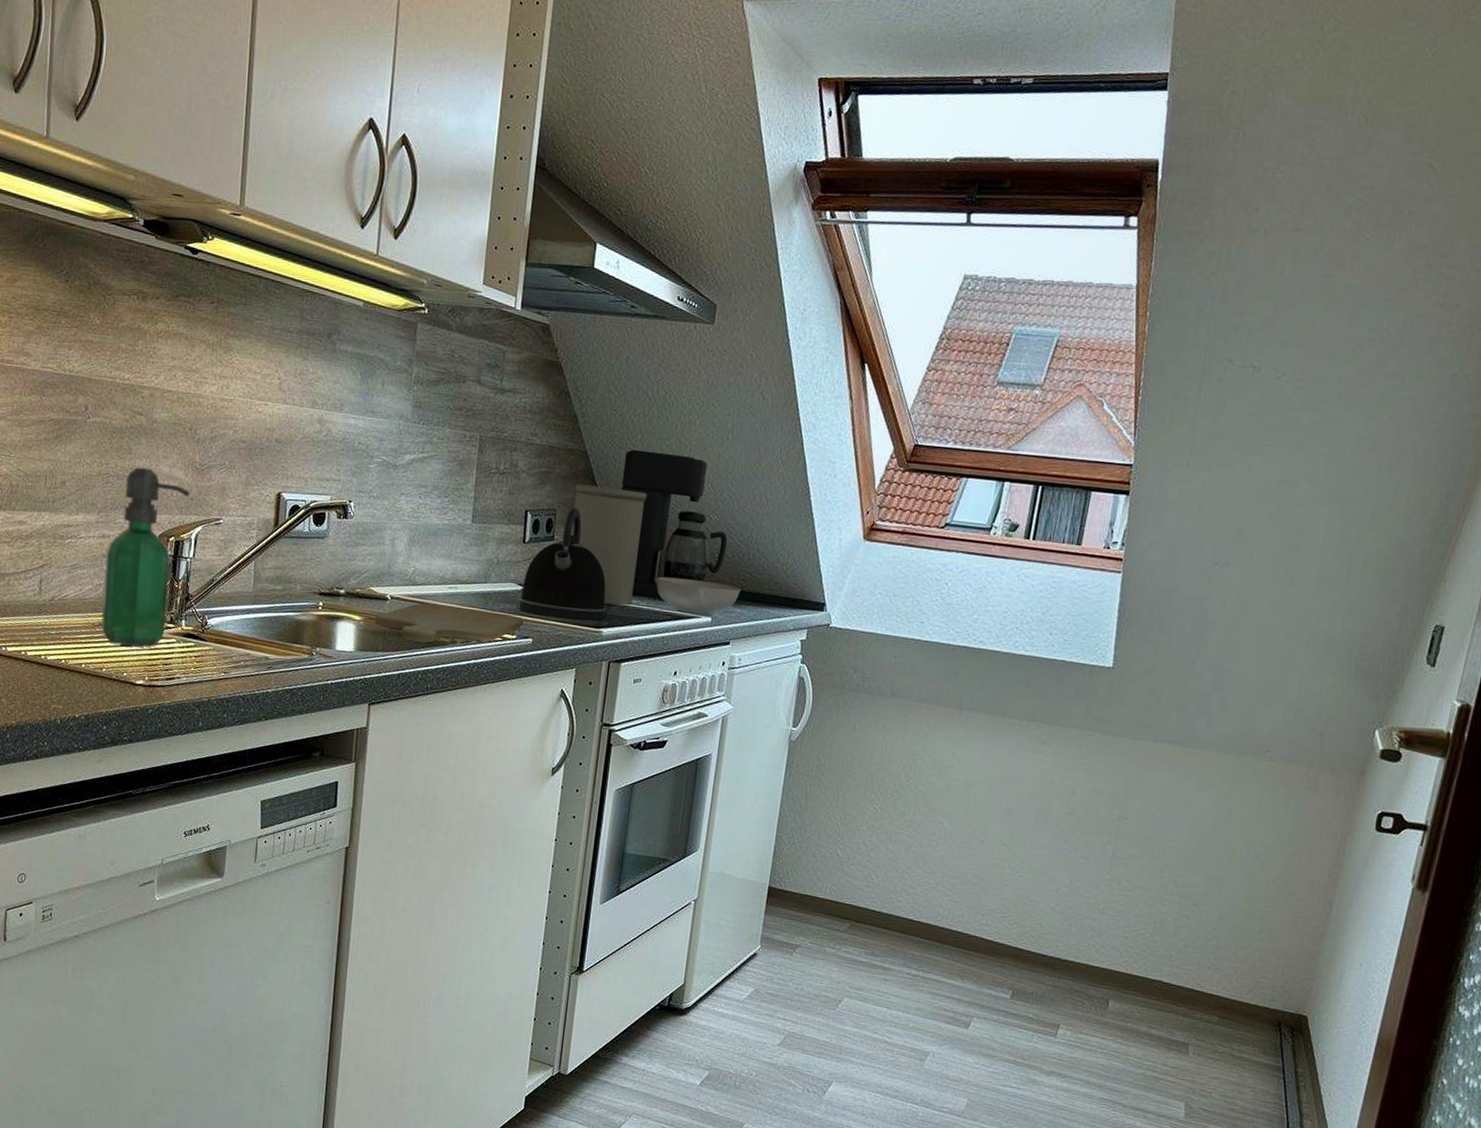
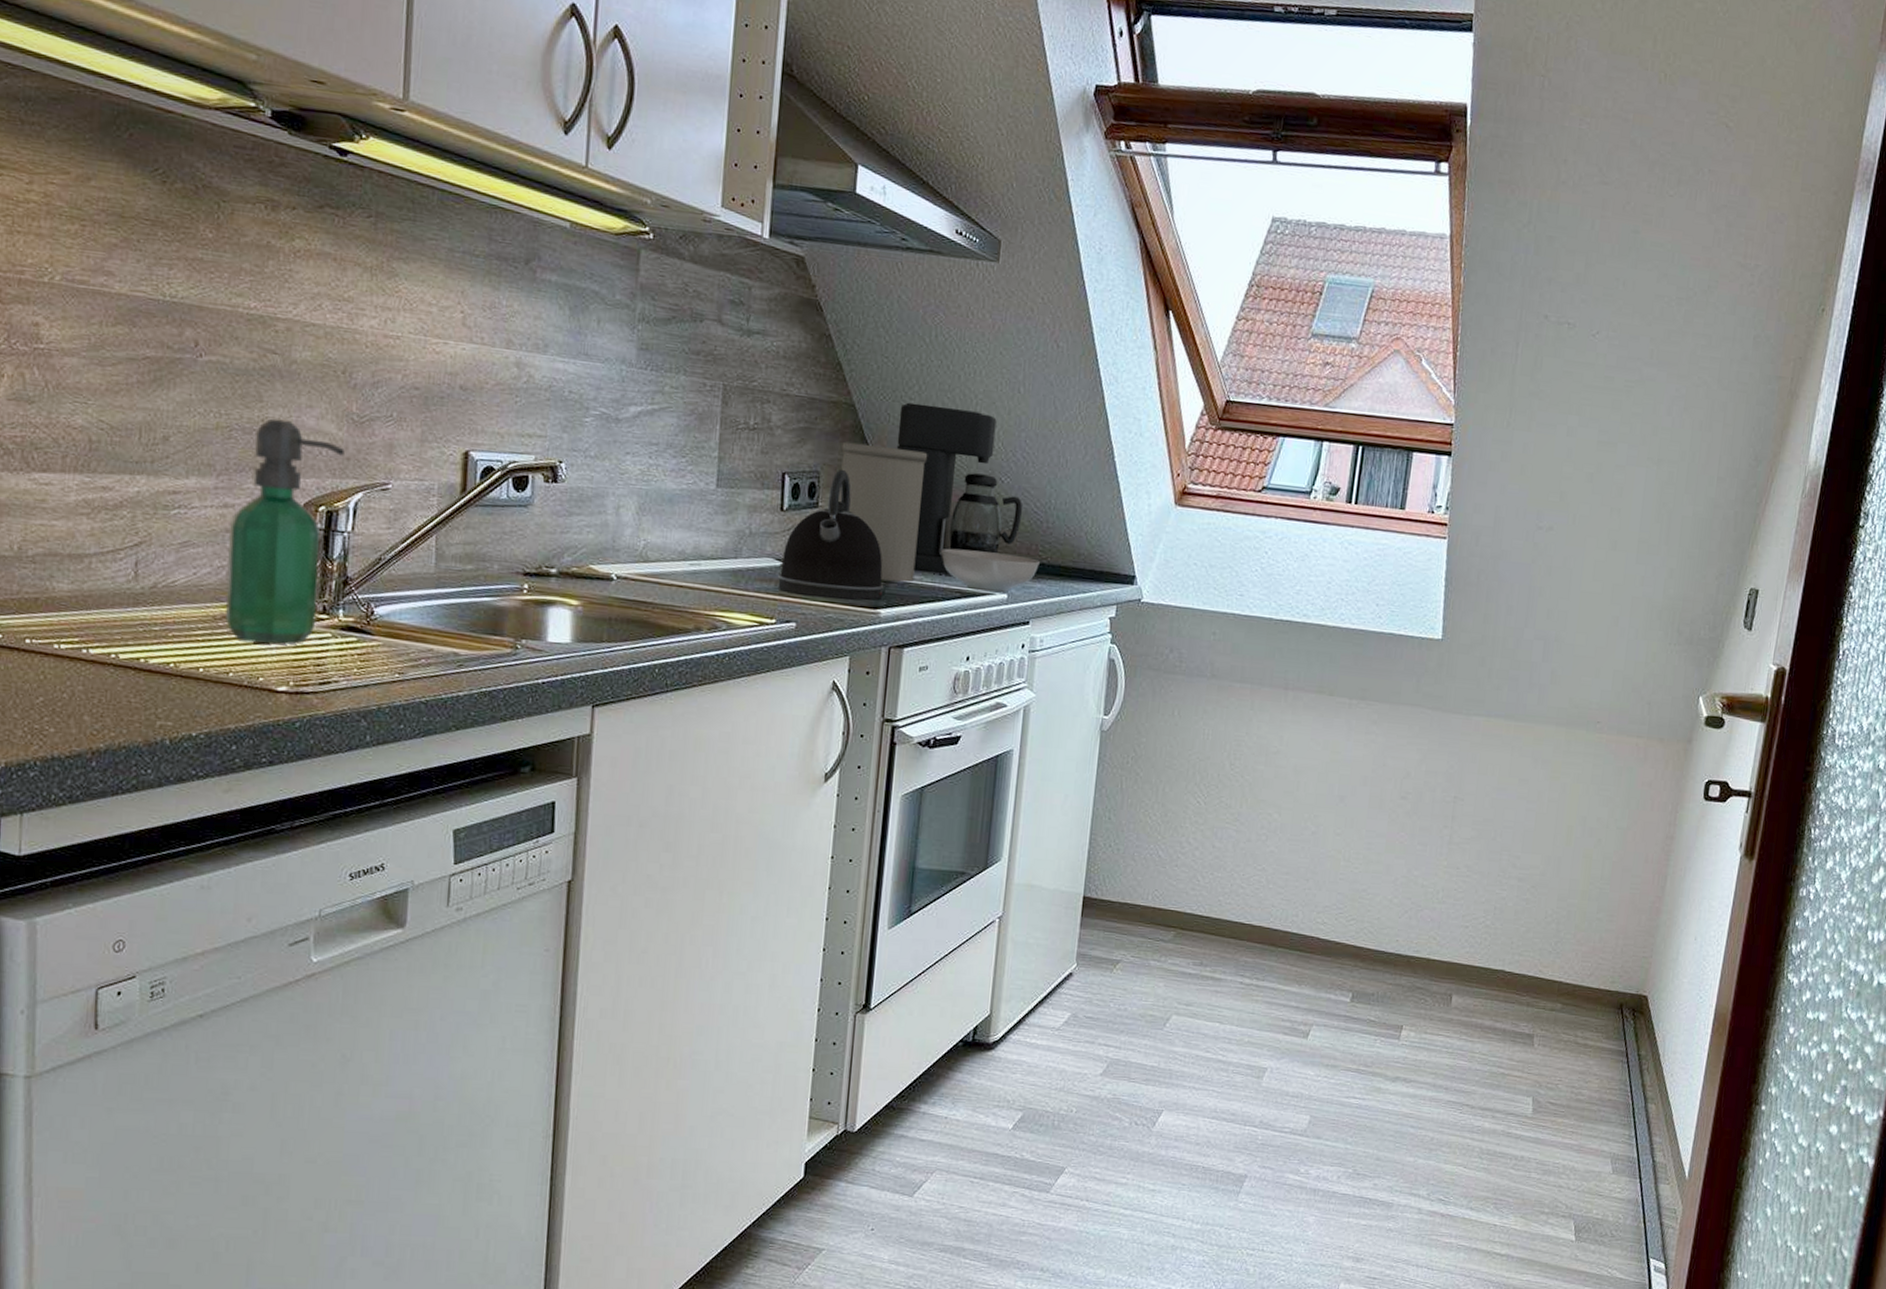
chopping board: present [375,603,524,644] -> none [597,583,785,632]

